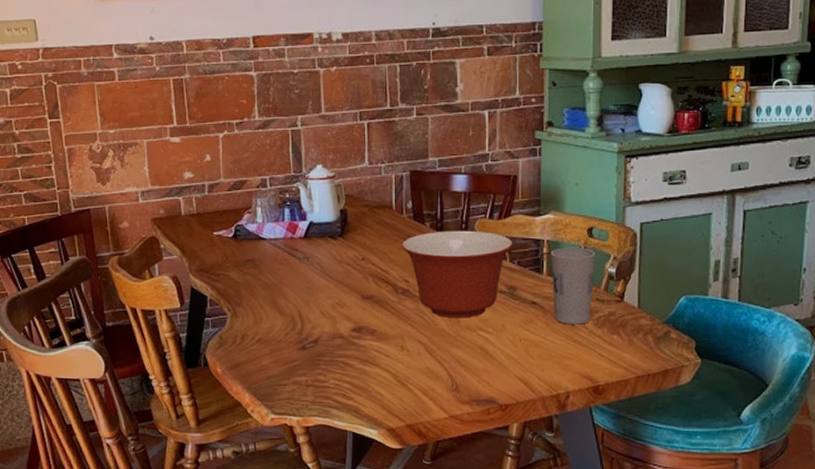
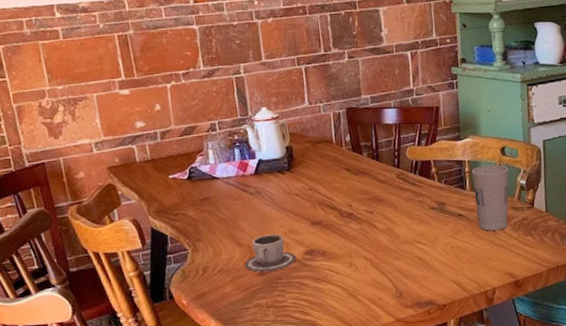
cup: none [285,305,342,346] -> present [244,234,296,272]
mixing bowl: present [401,230,514,319] -> none [343,157,440,235]

